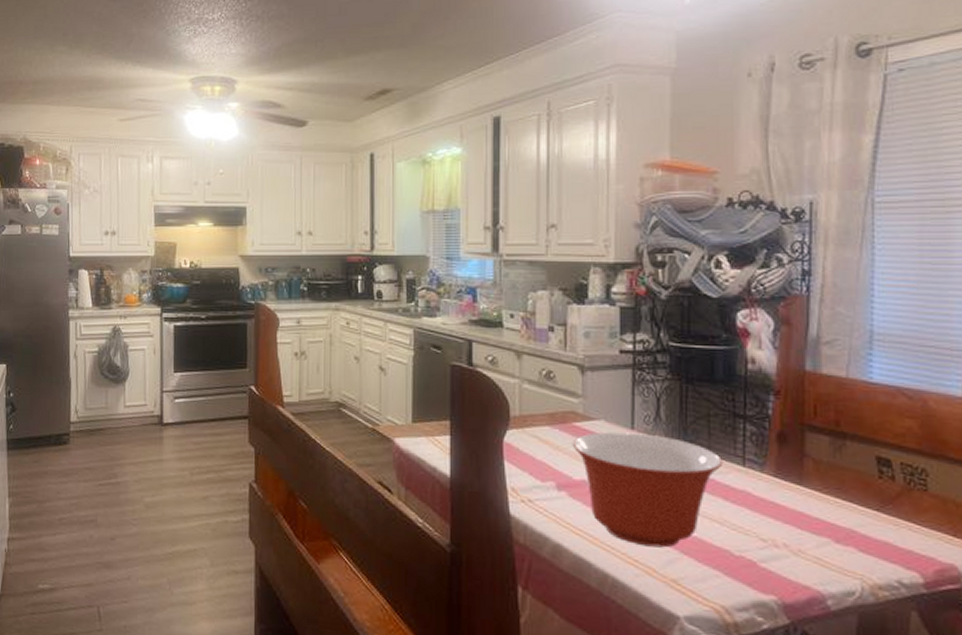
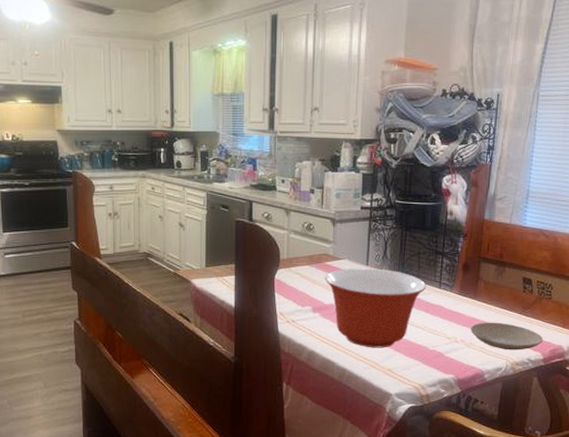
plate: none [797,519,921,567] -> present [470,322,543,351]

